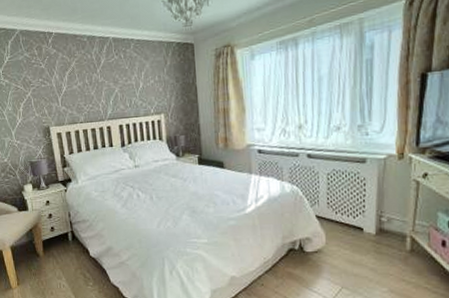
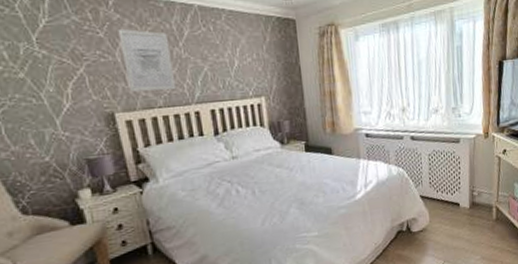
wall art: none [54,60,94,110] -> present [118,28,177,92]

